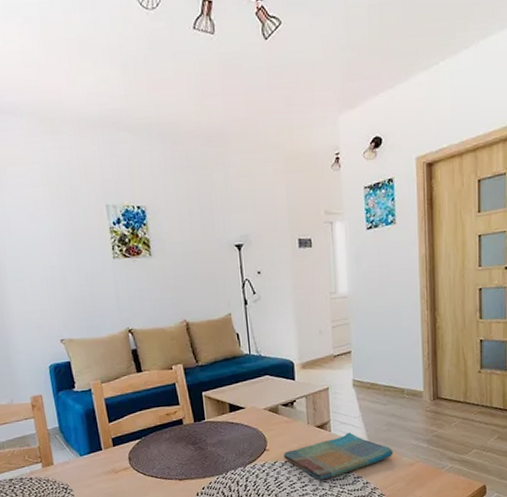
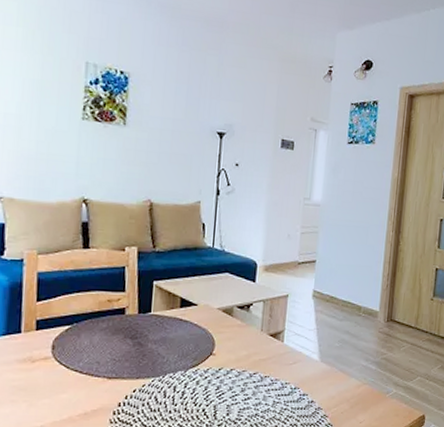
dish towel: present [283,432,394,481] -> none [230,345,343,394]

